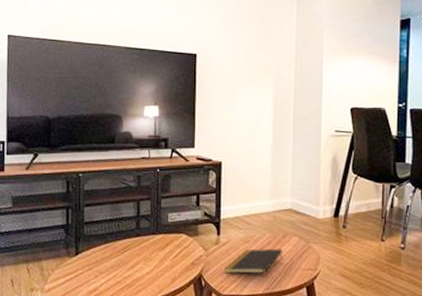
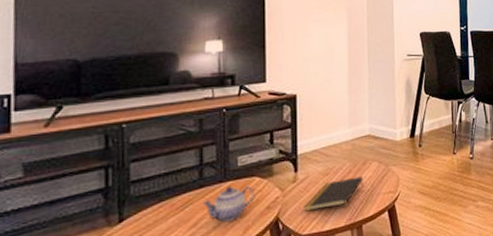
teapot: none [138,238,182,270] -> present [202,185,255,222]

